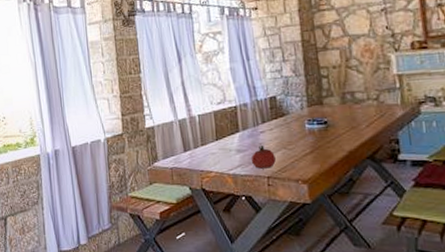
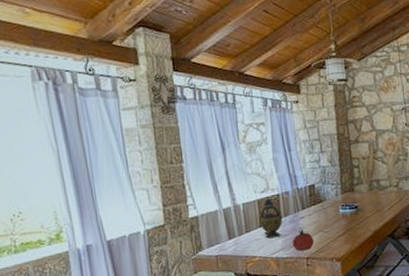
teapot: none [216,110,241,153] -> present [260,198,283,239]

